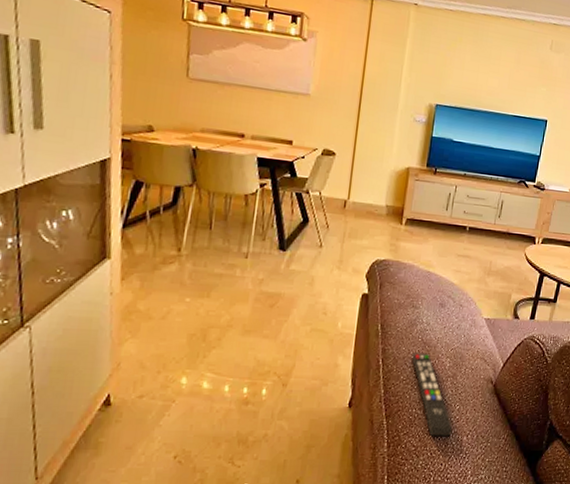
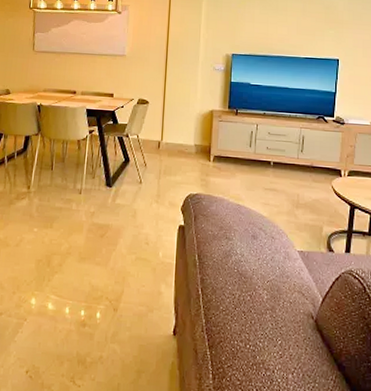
remote control: present [411,352,453,436] -> none [229,283,277,372]

